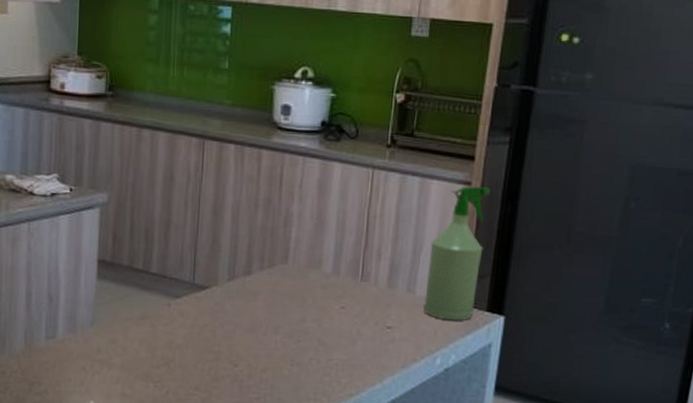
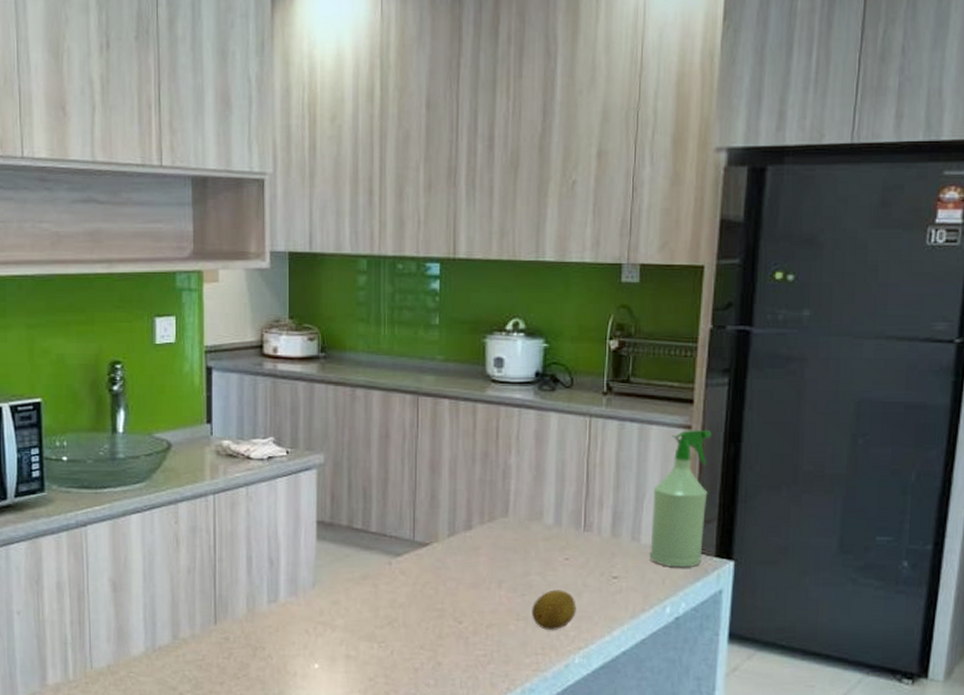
fruit: none [306,337,350,377] -> present [532,589,576,630]

